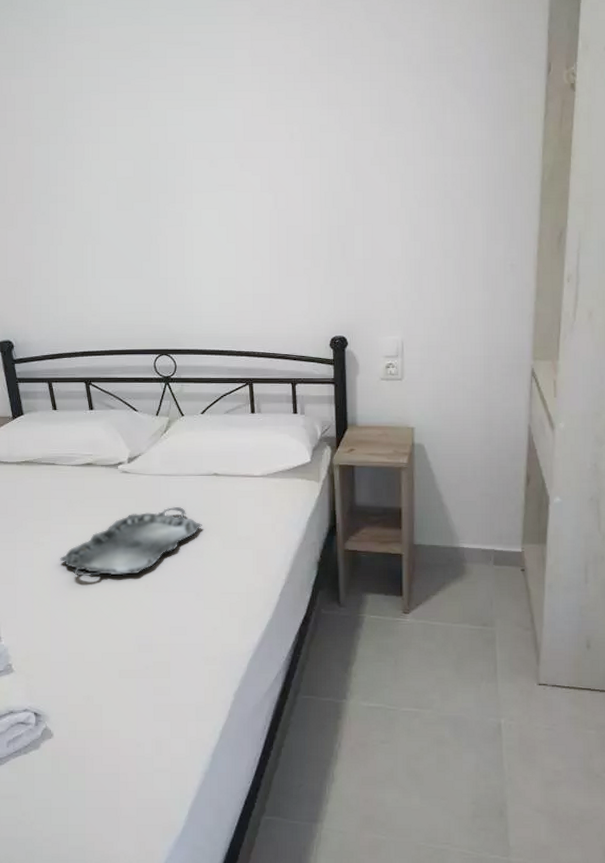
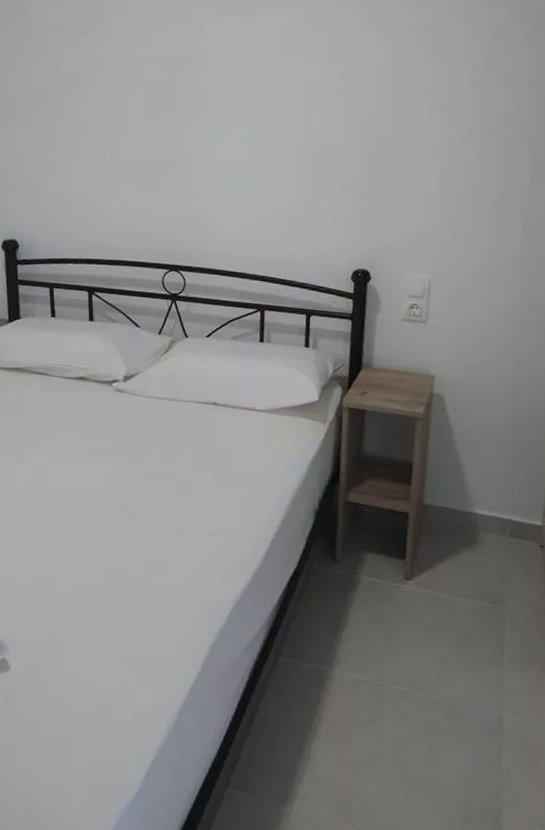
serving tray: present [60,507,202,577] -> none [40,433,195,502]

